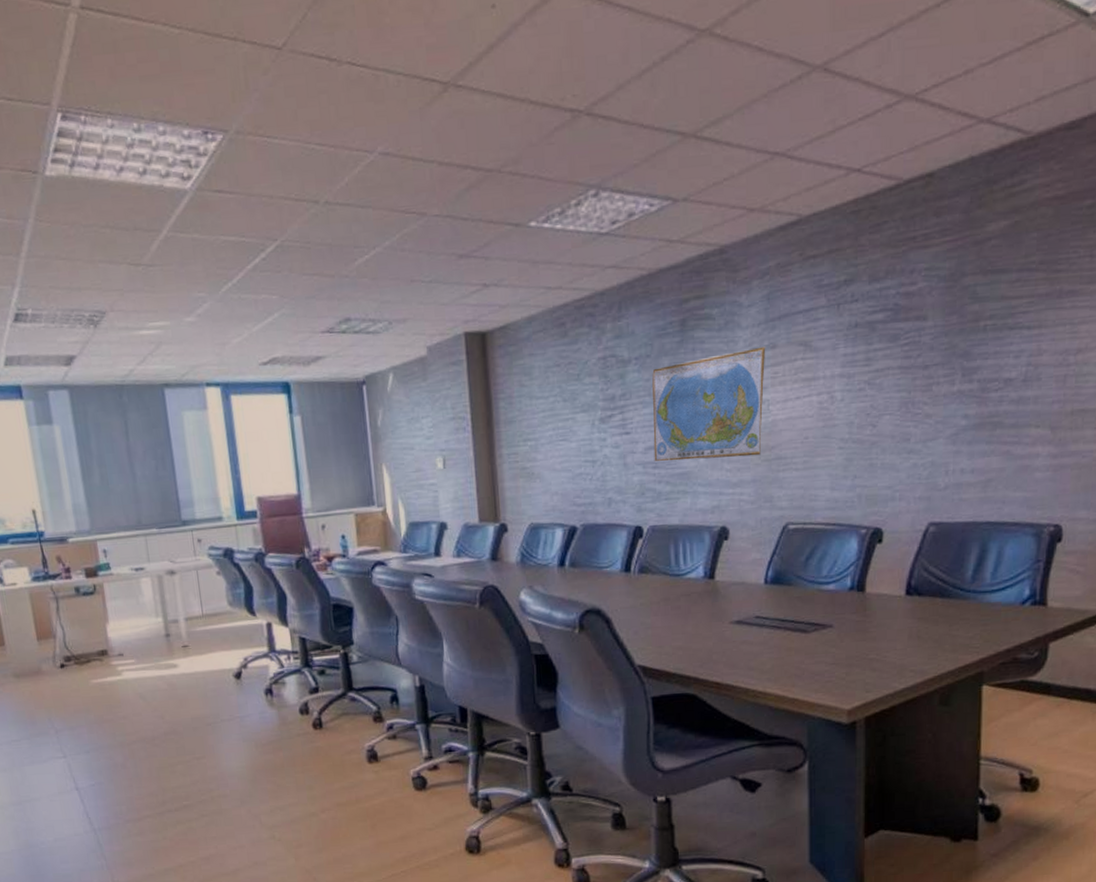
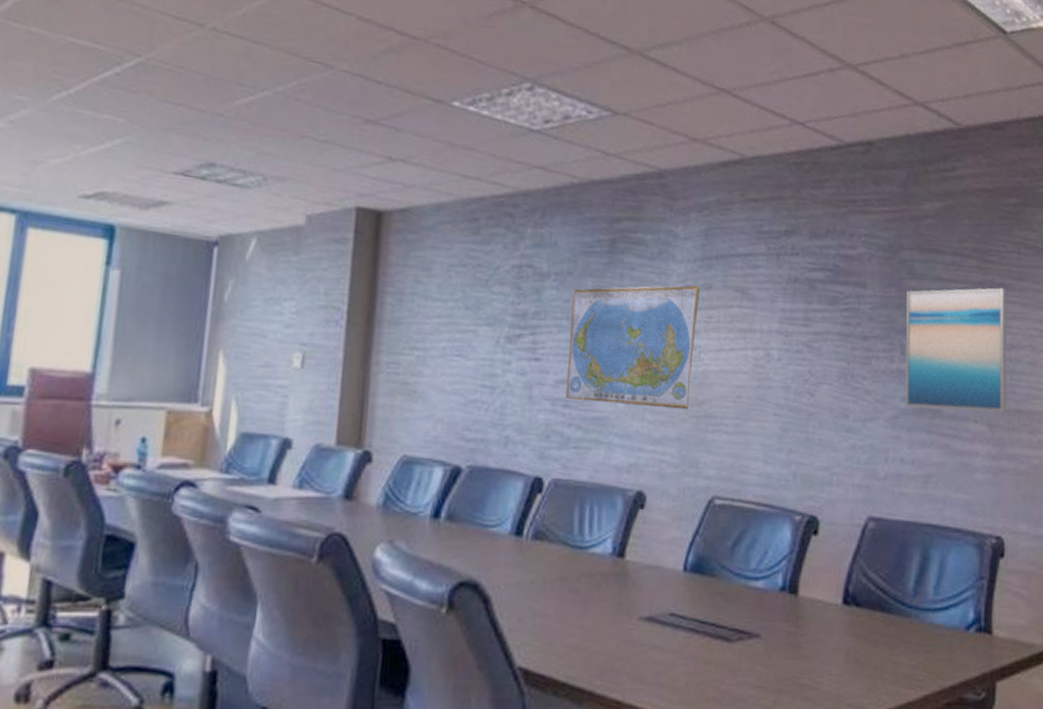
wall art: none [966,295,1076,423] -> present [905,288,1007,412]

